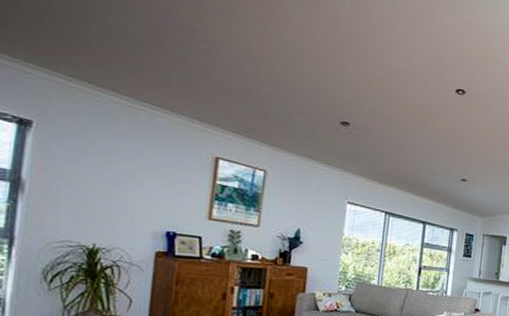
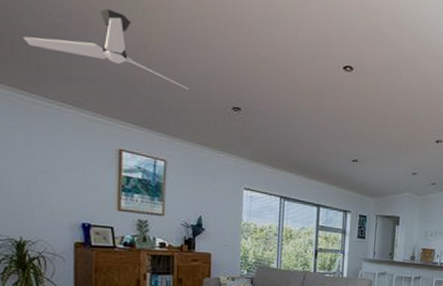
ceiling fan: none [121,18,297,103] -> present [23,8,189,91]

